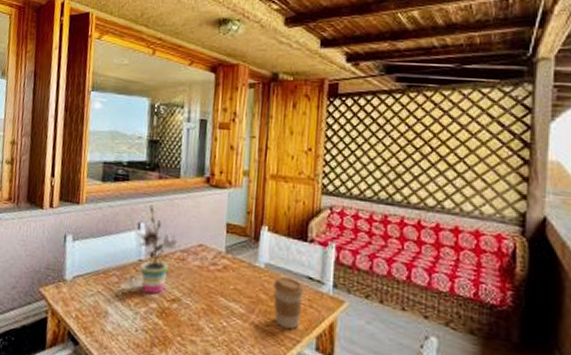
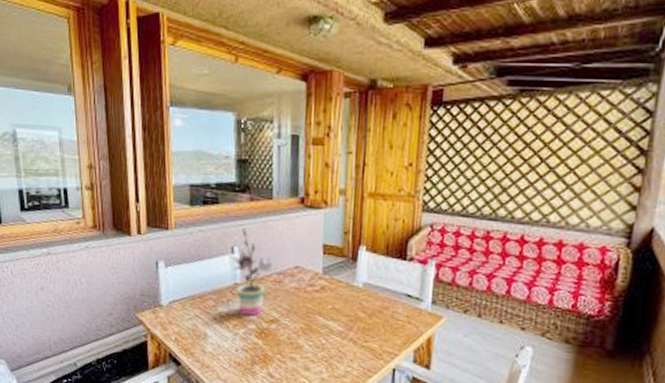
coffee cup: present [273,277,305,330] -> none [371,295,404,345]

